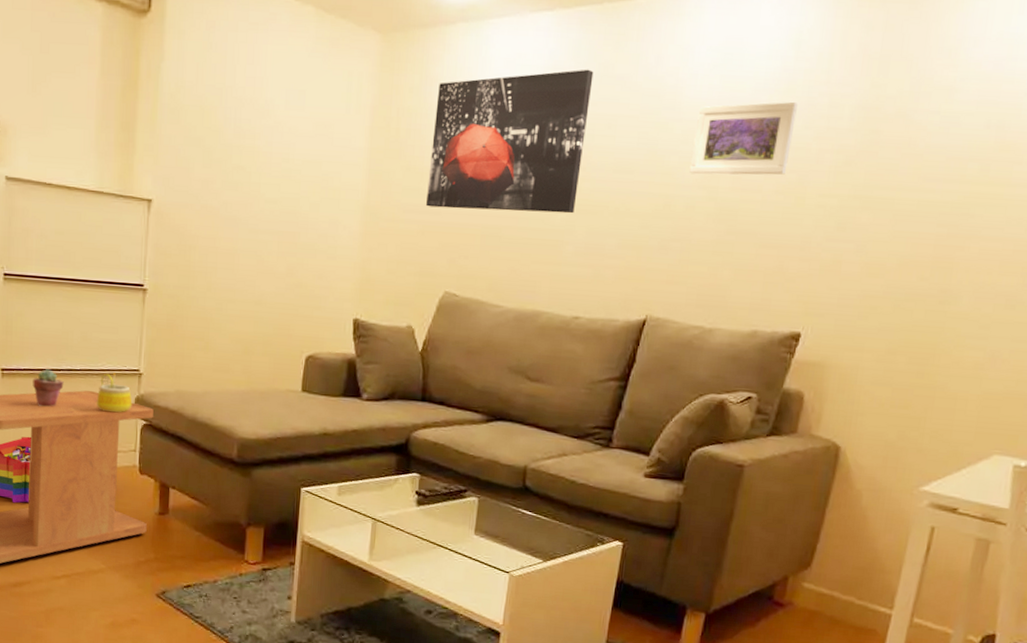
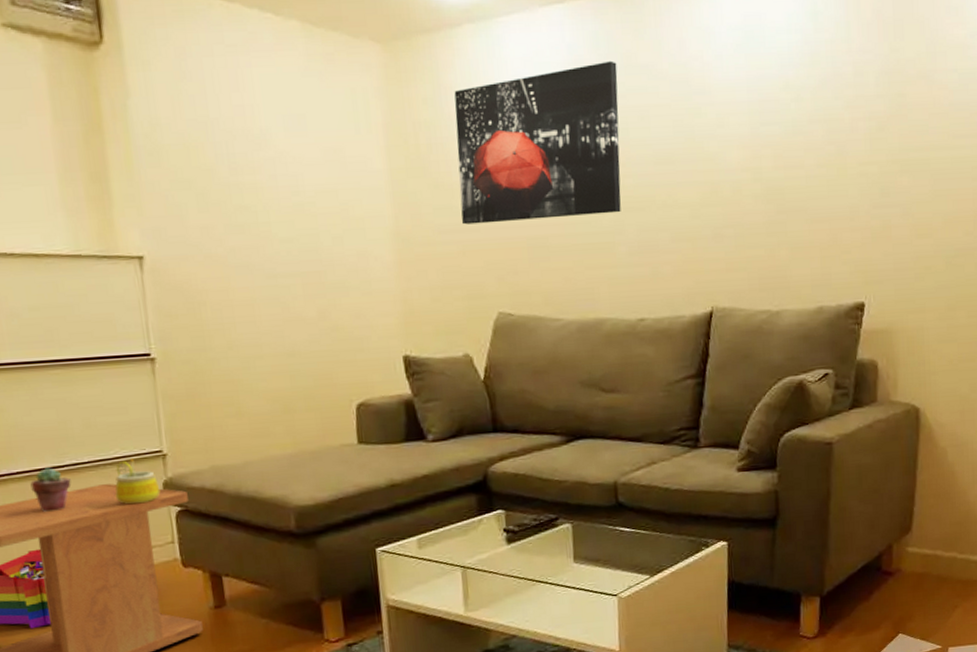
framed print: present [689,102,798,175] -> none [729,74,825,158]

